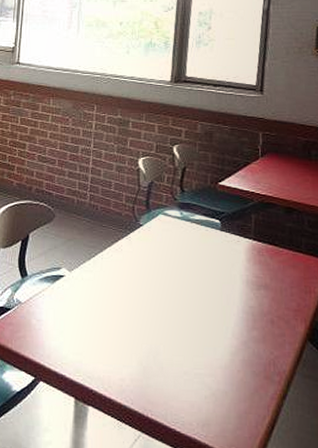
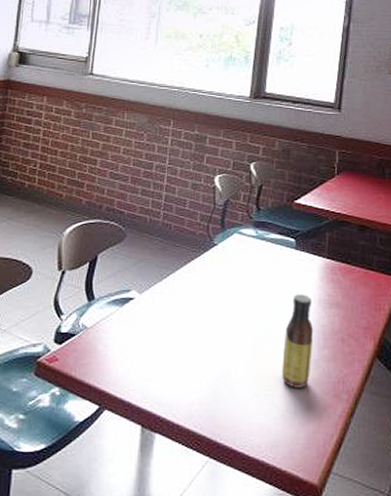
sauce bottle: none [211,275,242,368] -> present [282,294,314,388]

